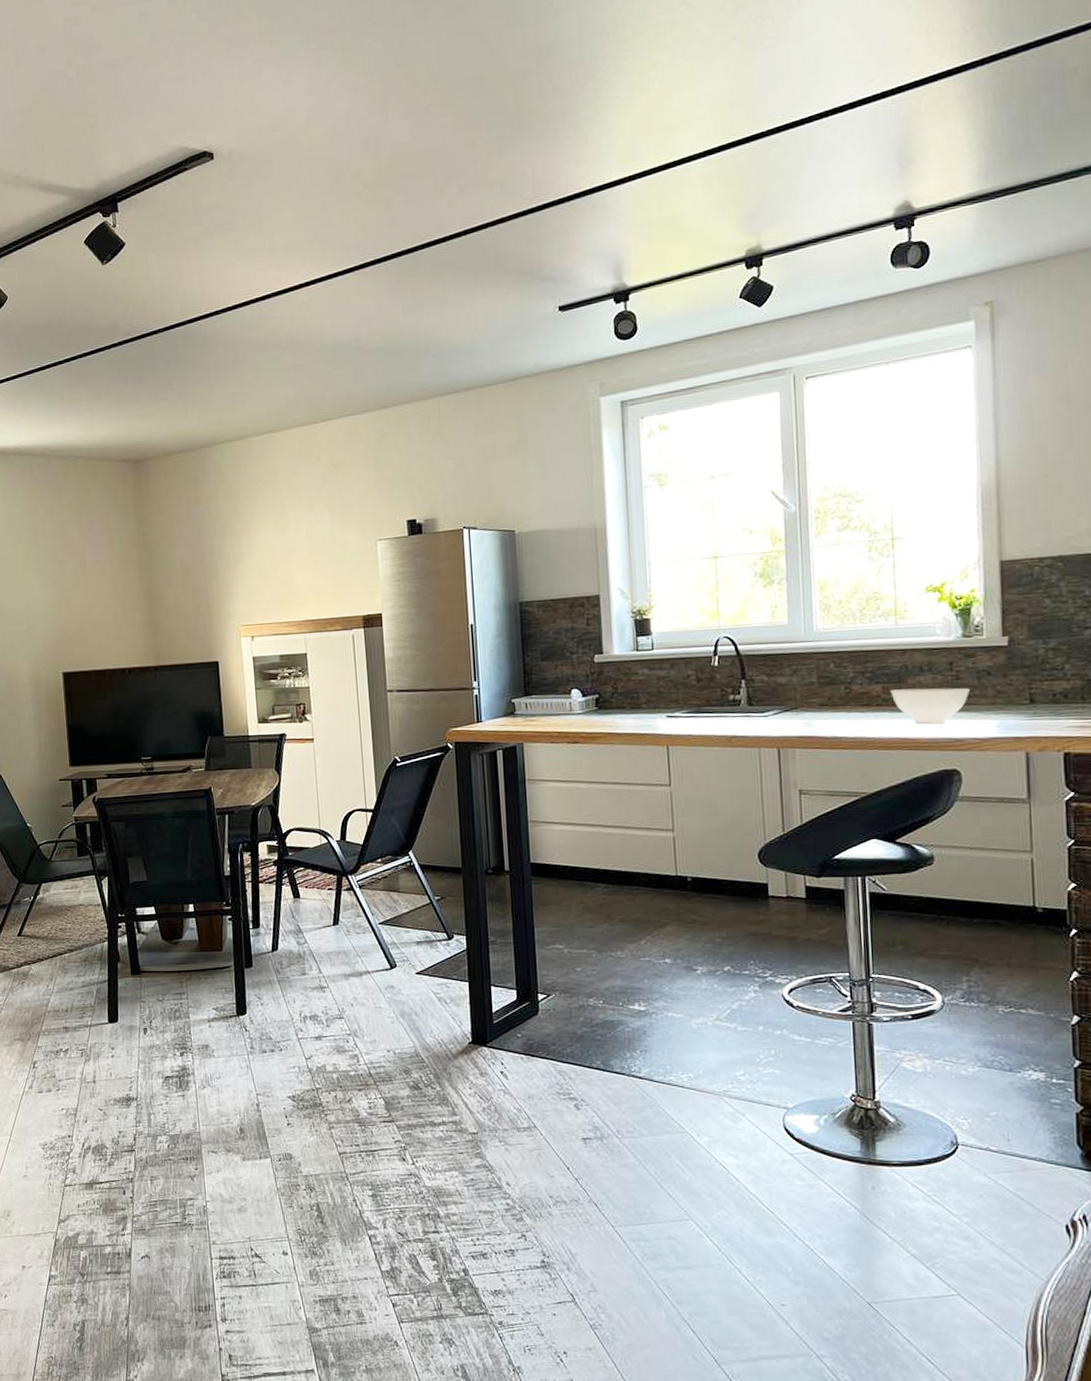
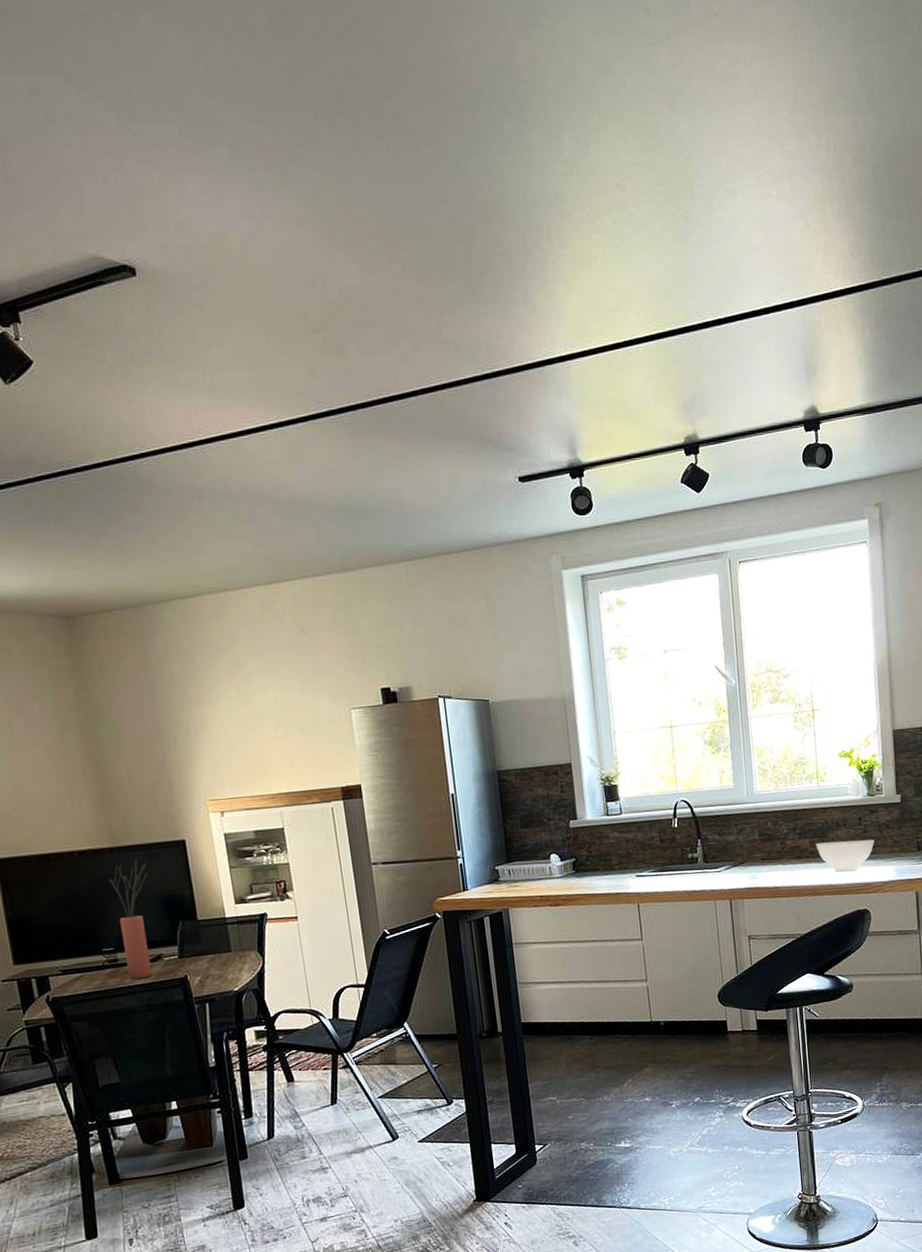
vase: none [151,677,185,788] -> present [108,859,152,980]

